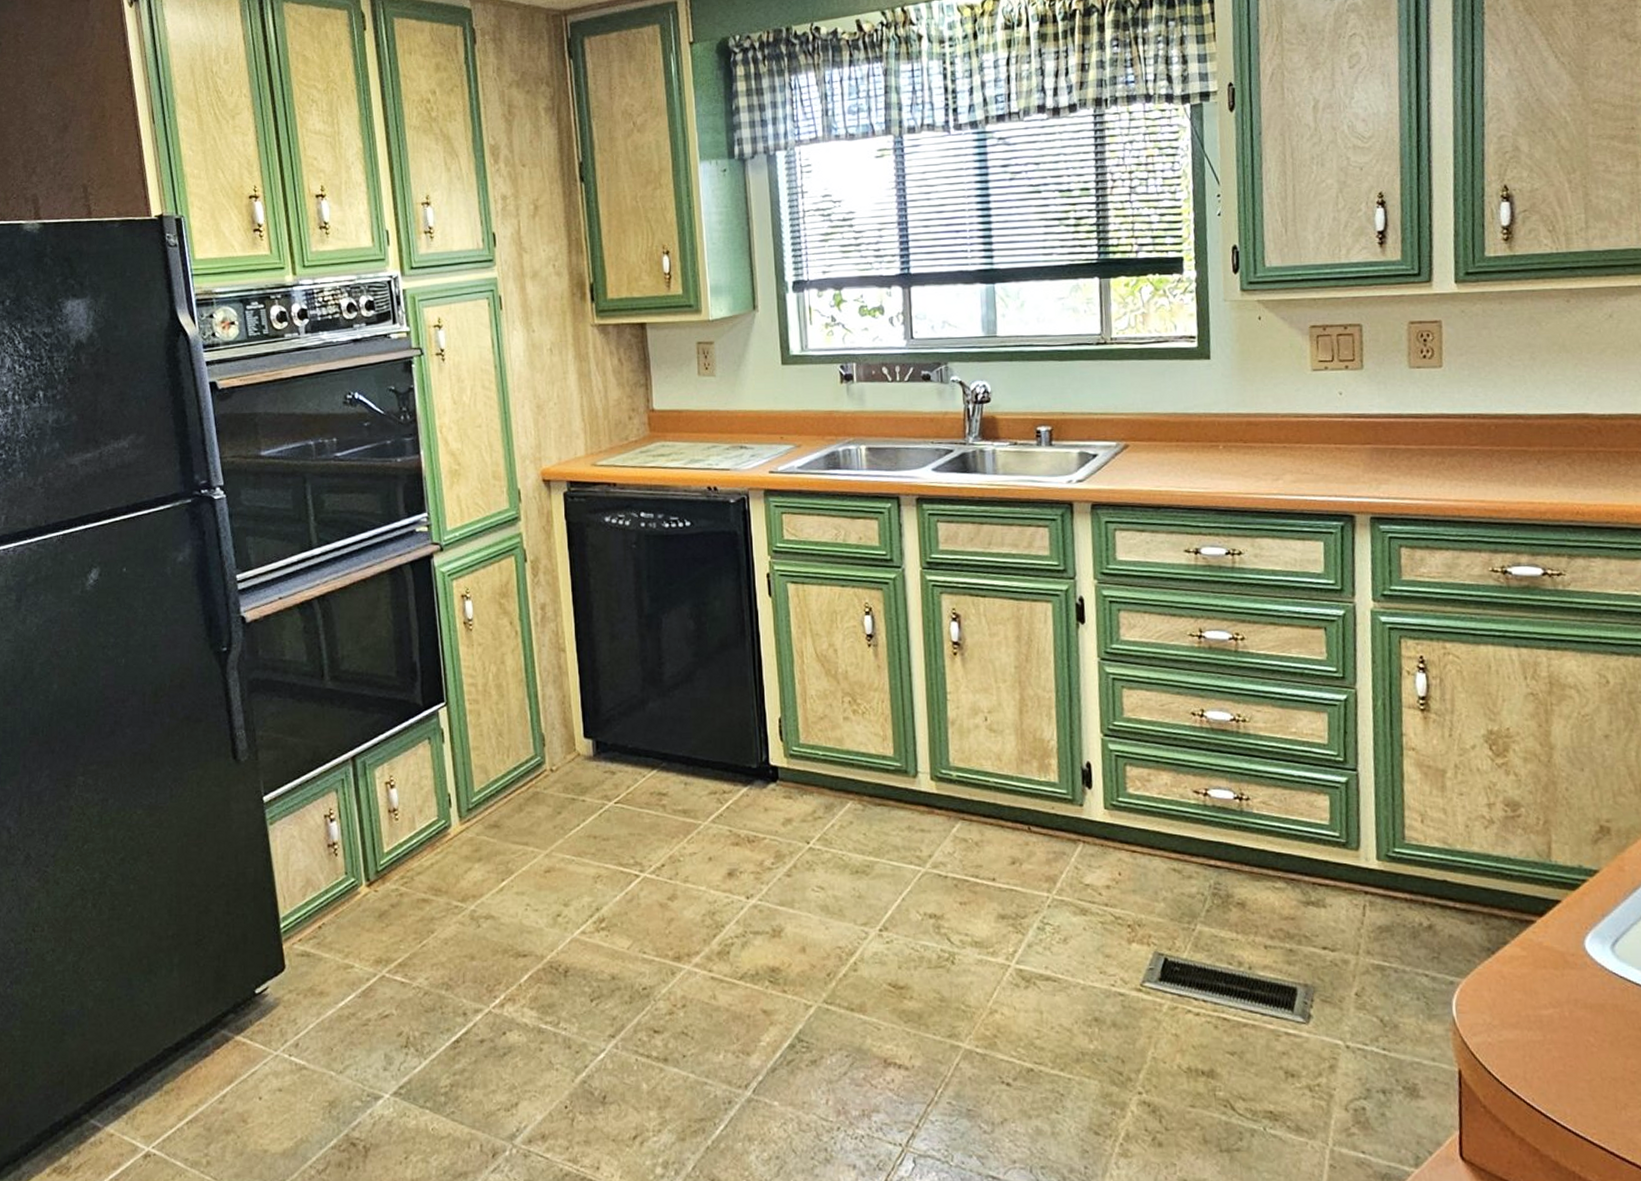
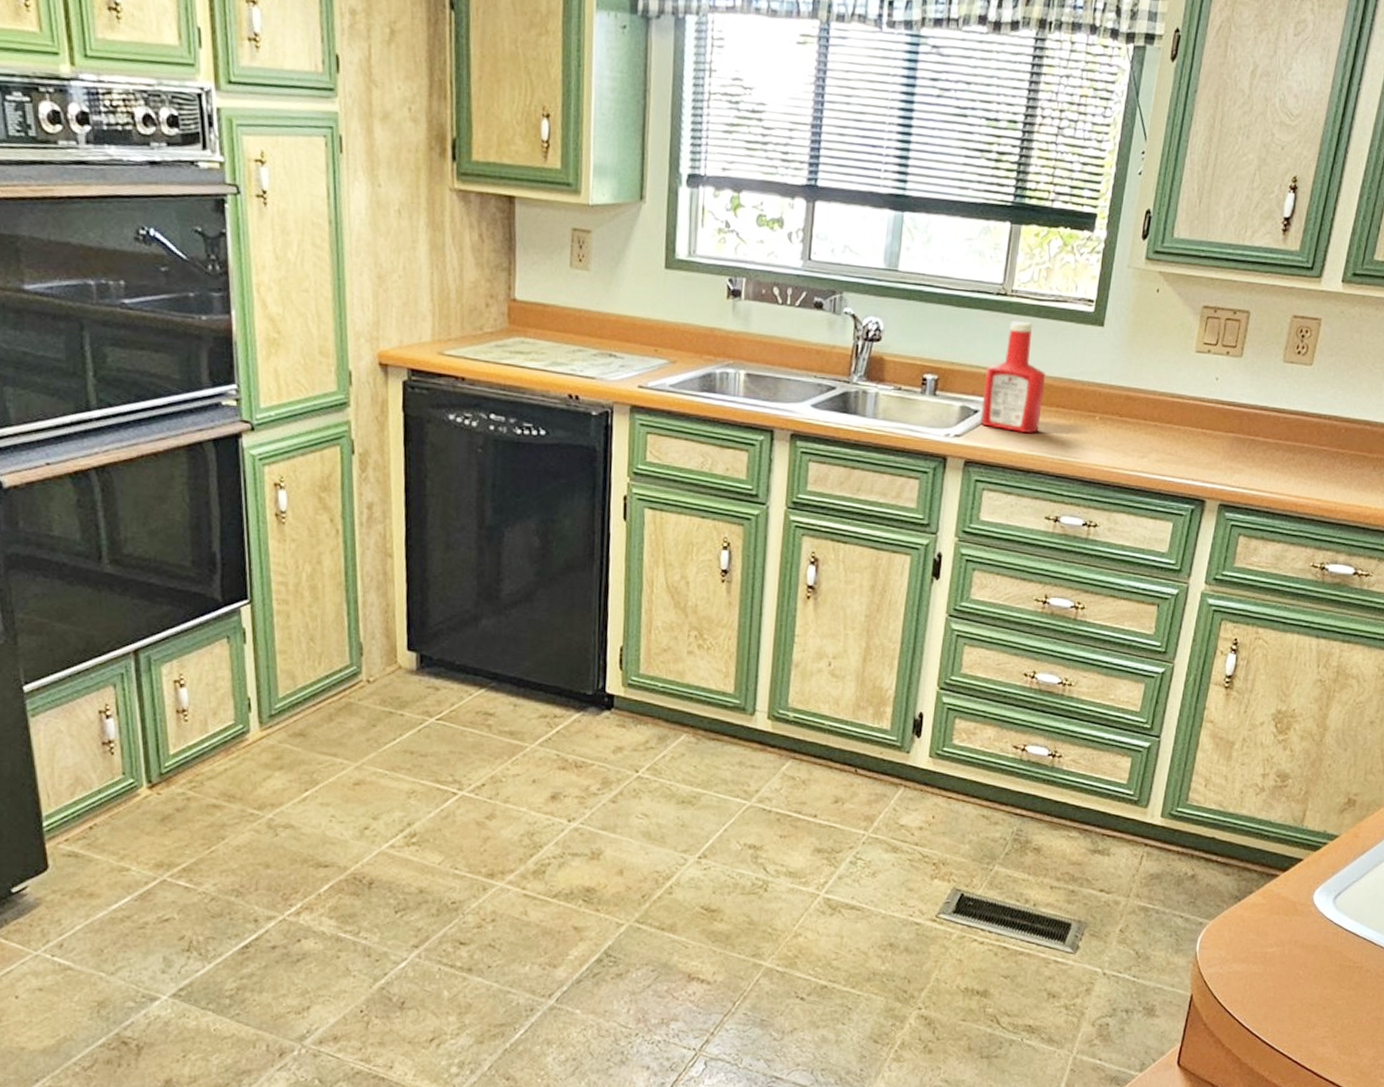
ketchup bottle: none [1098,365,1162,471] -> present [980,320,1046,434]

